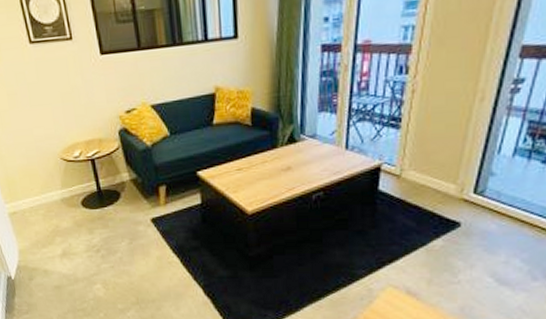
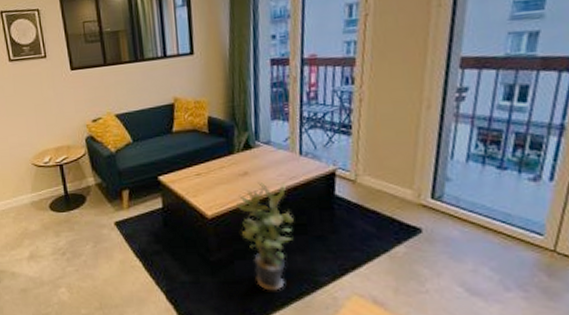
potted plant: none [278,176,335,284] -> present [236,181,294,291]

